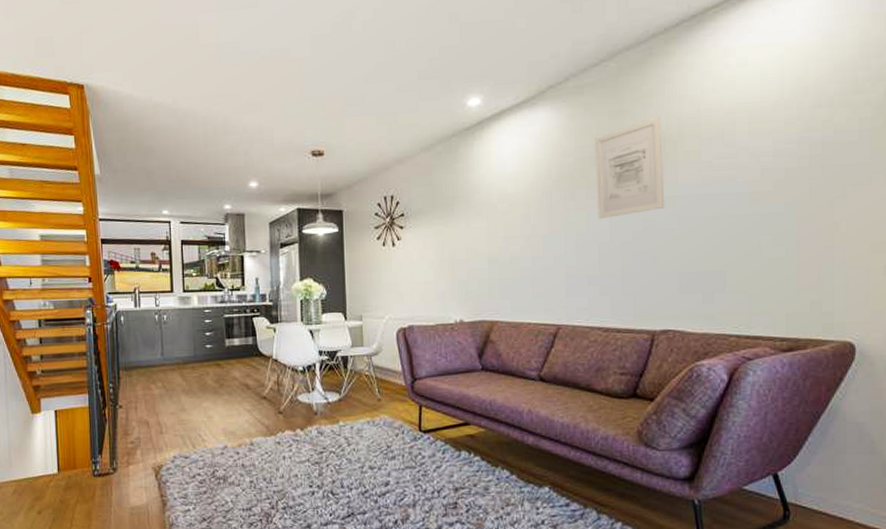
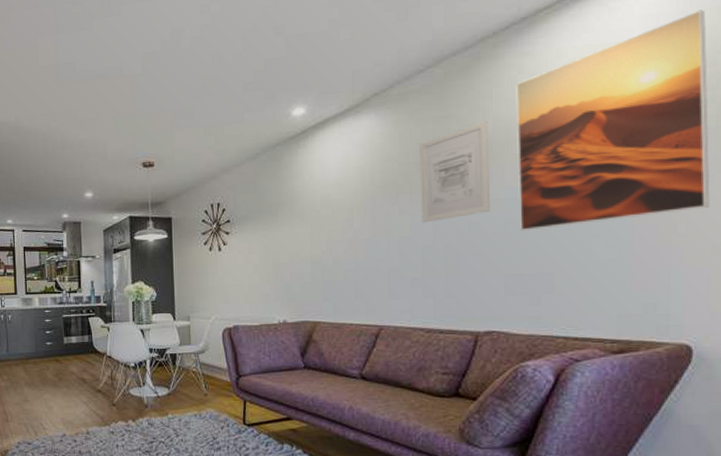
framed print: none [687,15,868,229] -> present [516,9,710,232]

